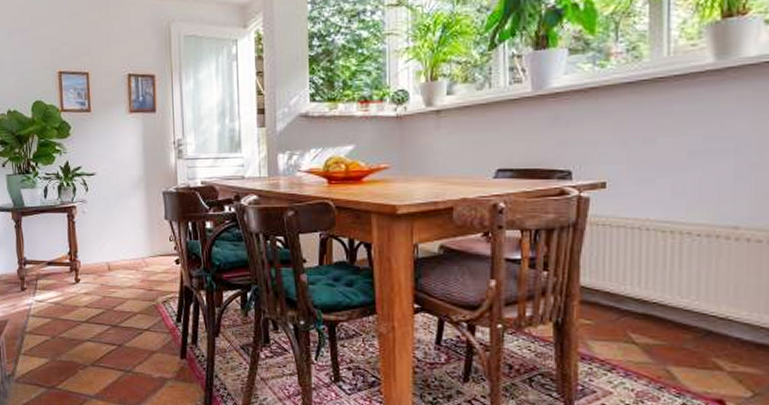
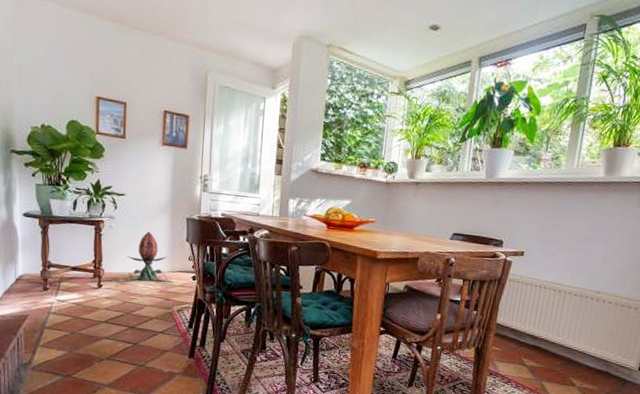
decorative plant: none [87,213,156,276] -> present [110,232,175,283]

